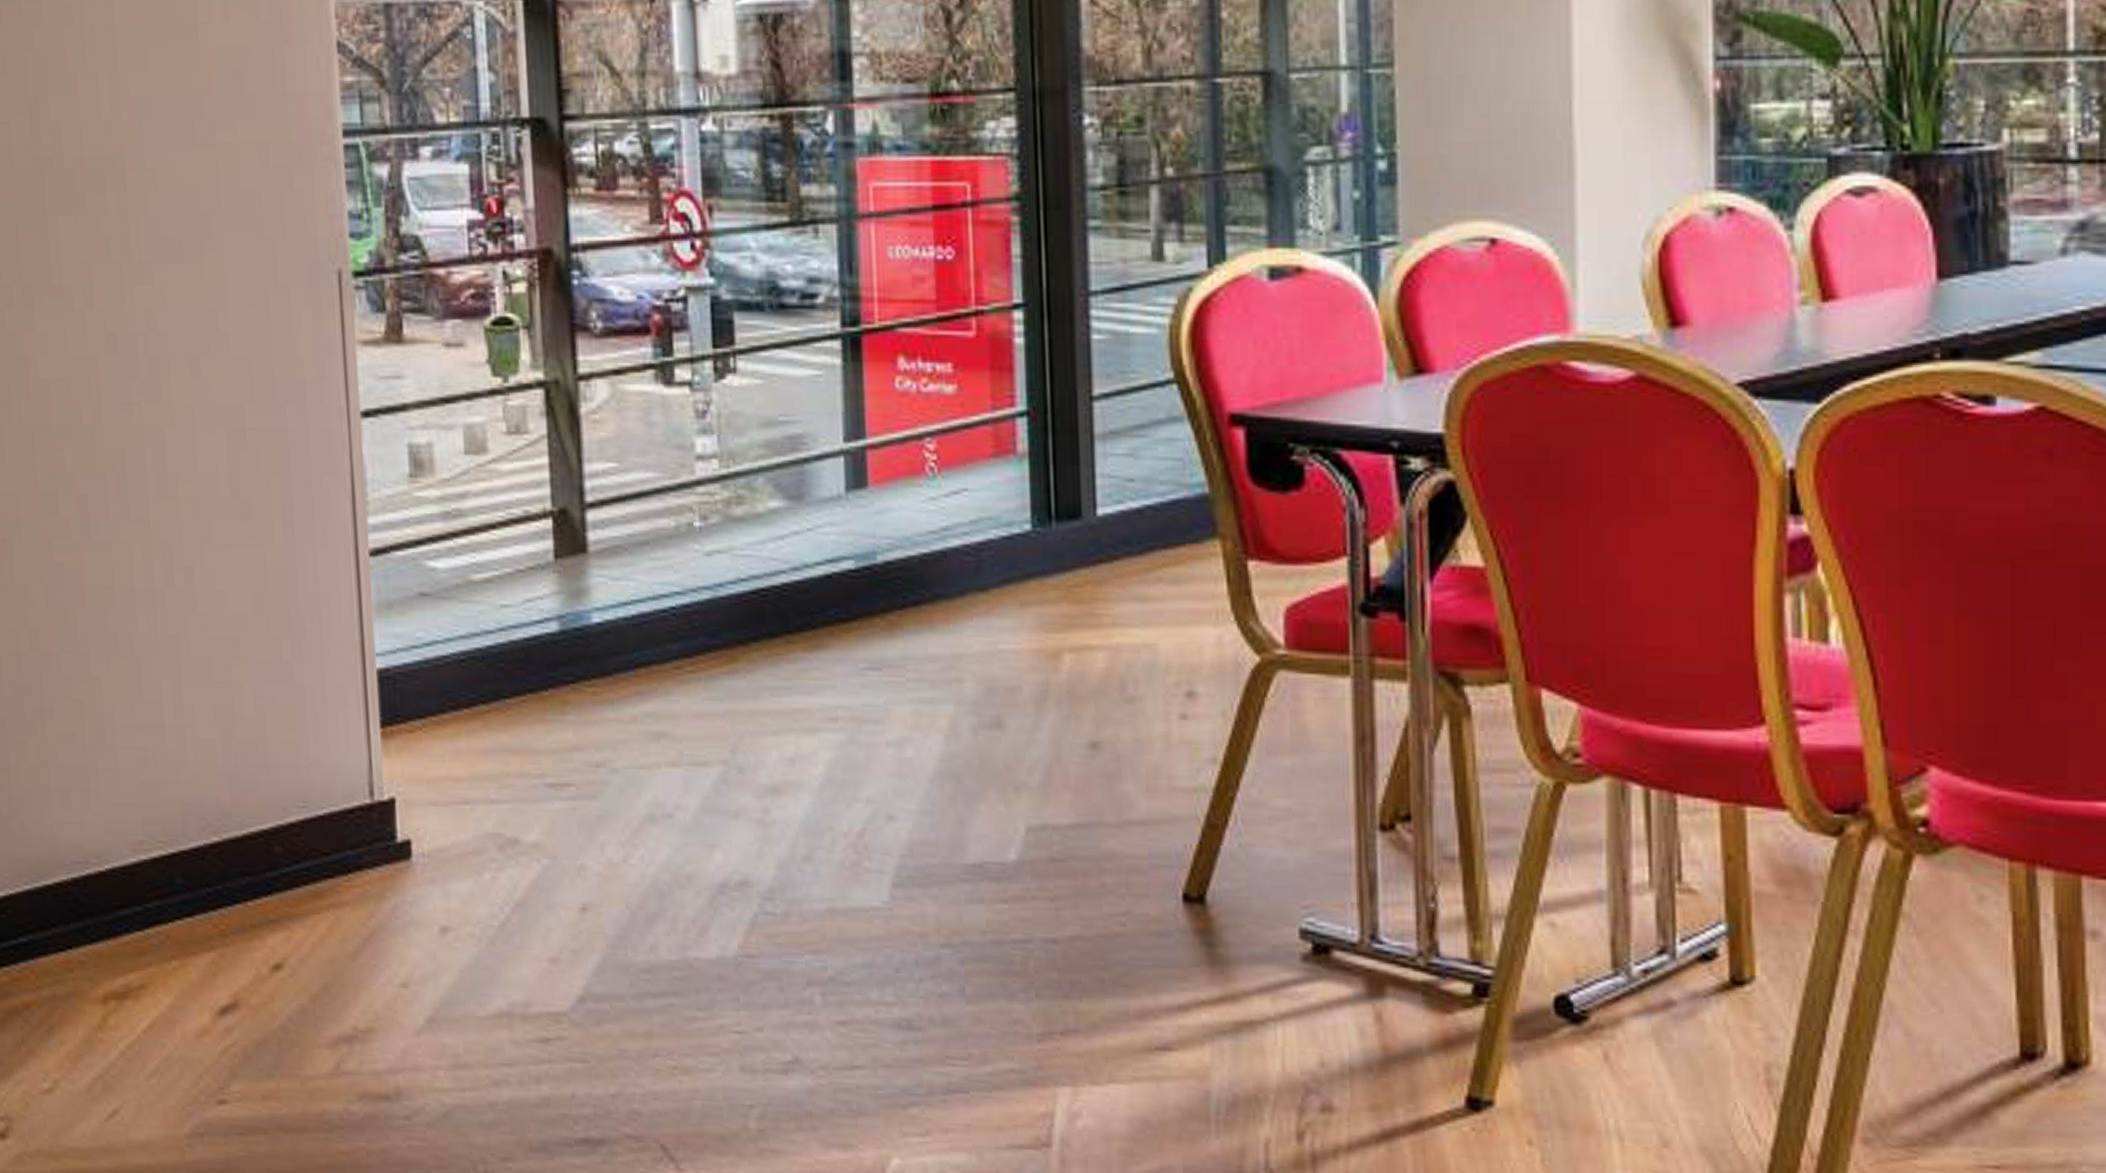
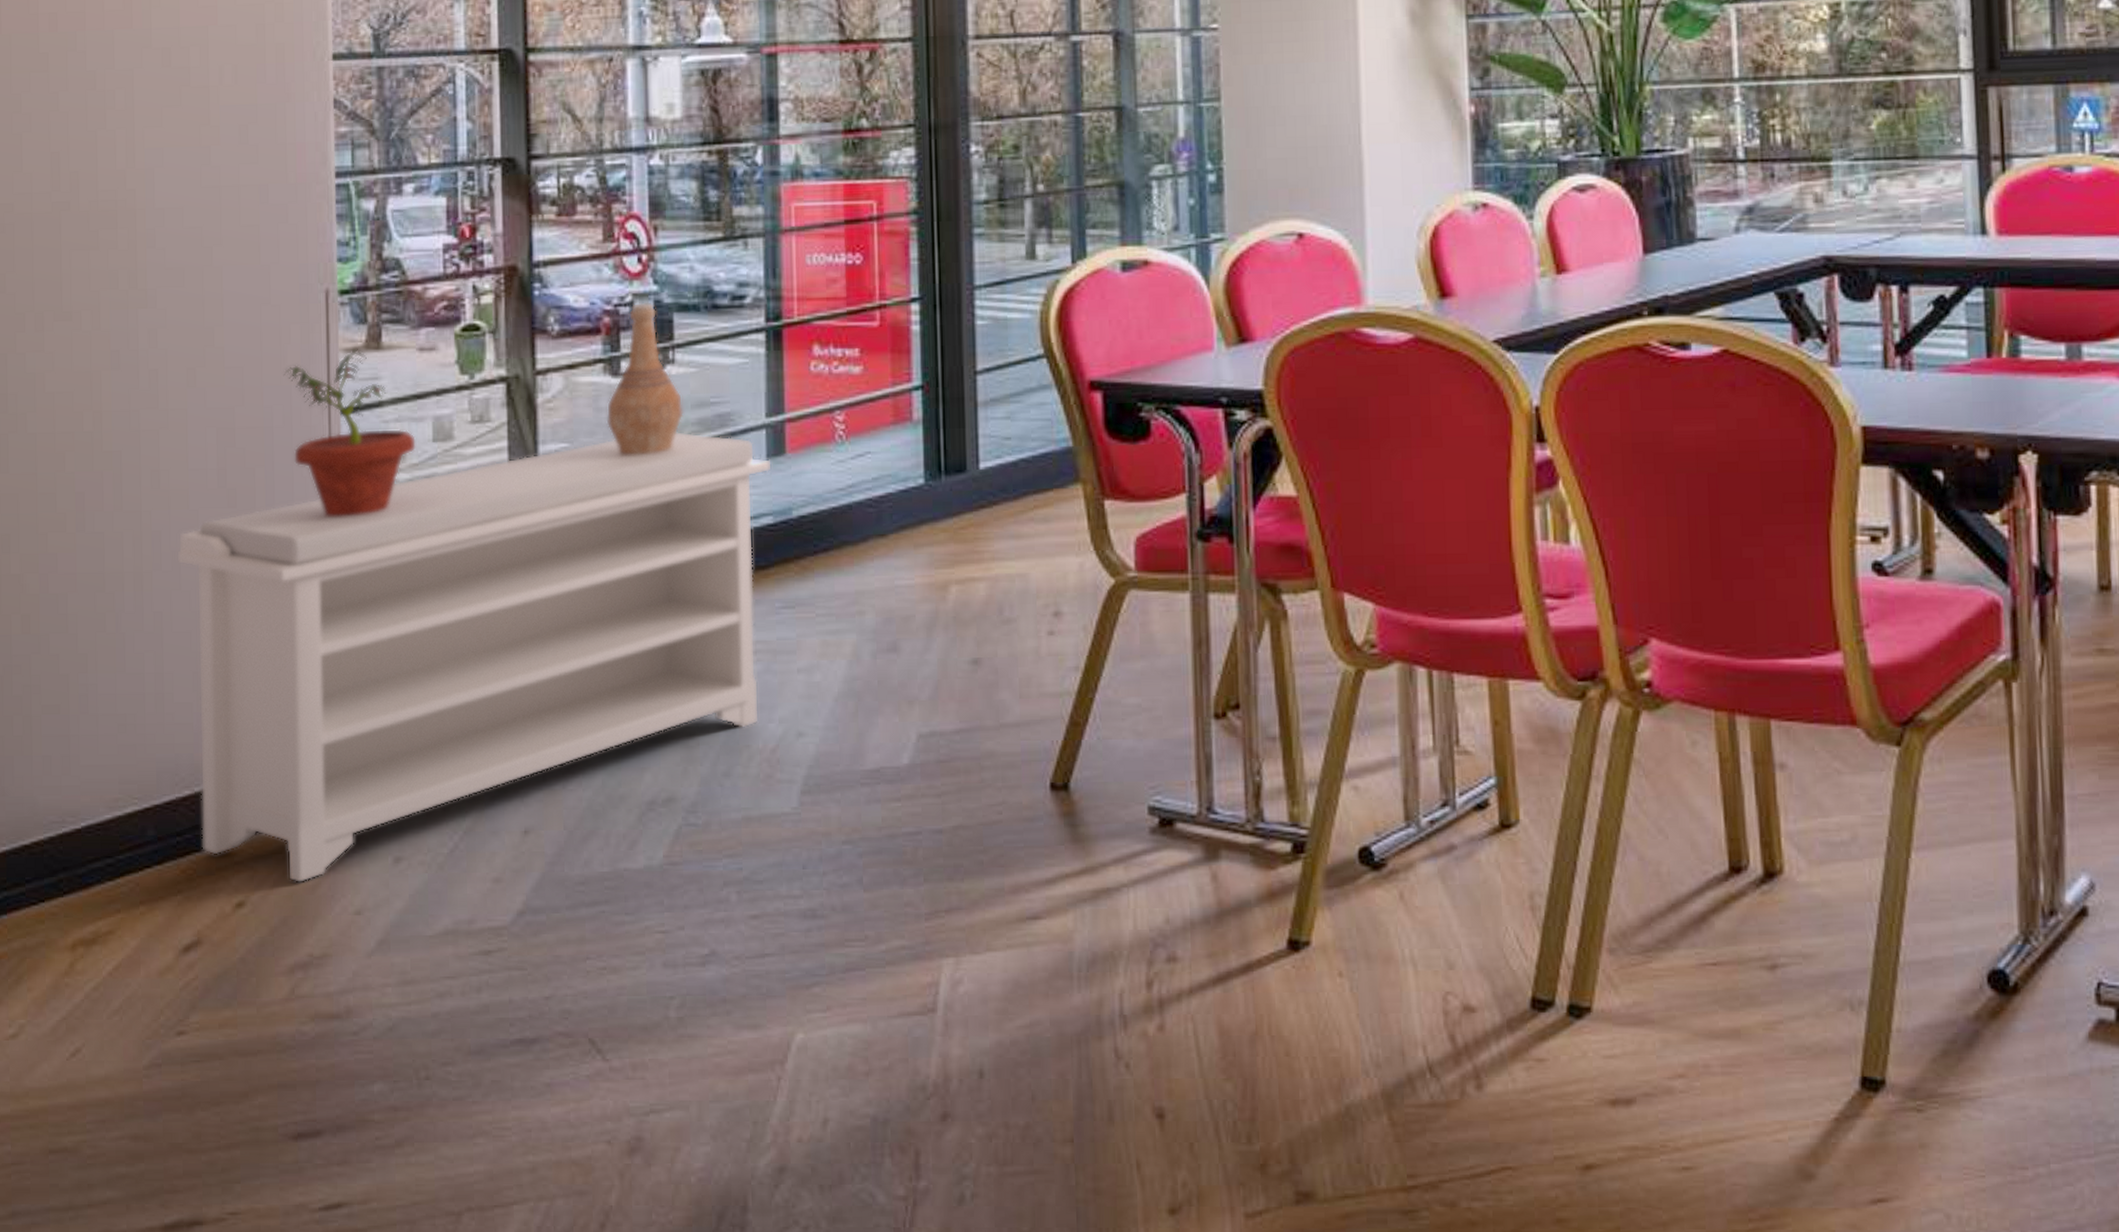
bench: none [191,453,850,949] -> present [178,431,770,884]
potted plant: none [295,340,447,537] -> present [283,348,417,517]
vase: none [659,297,748,480] -> present [606,302,684,455]

